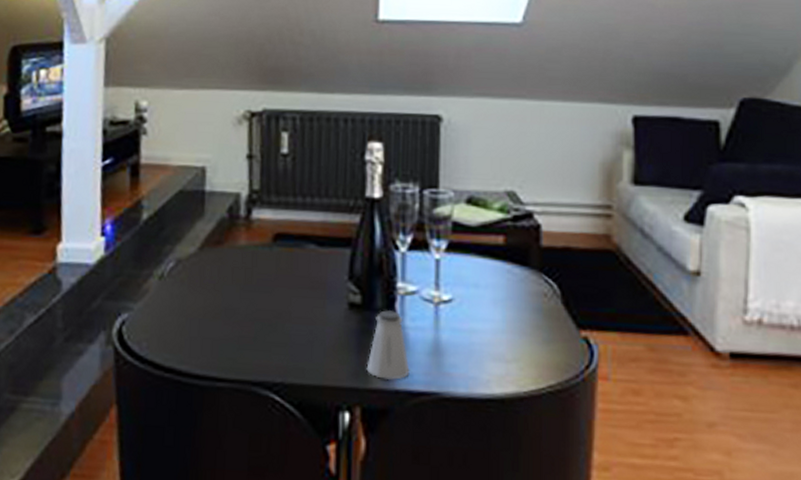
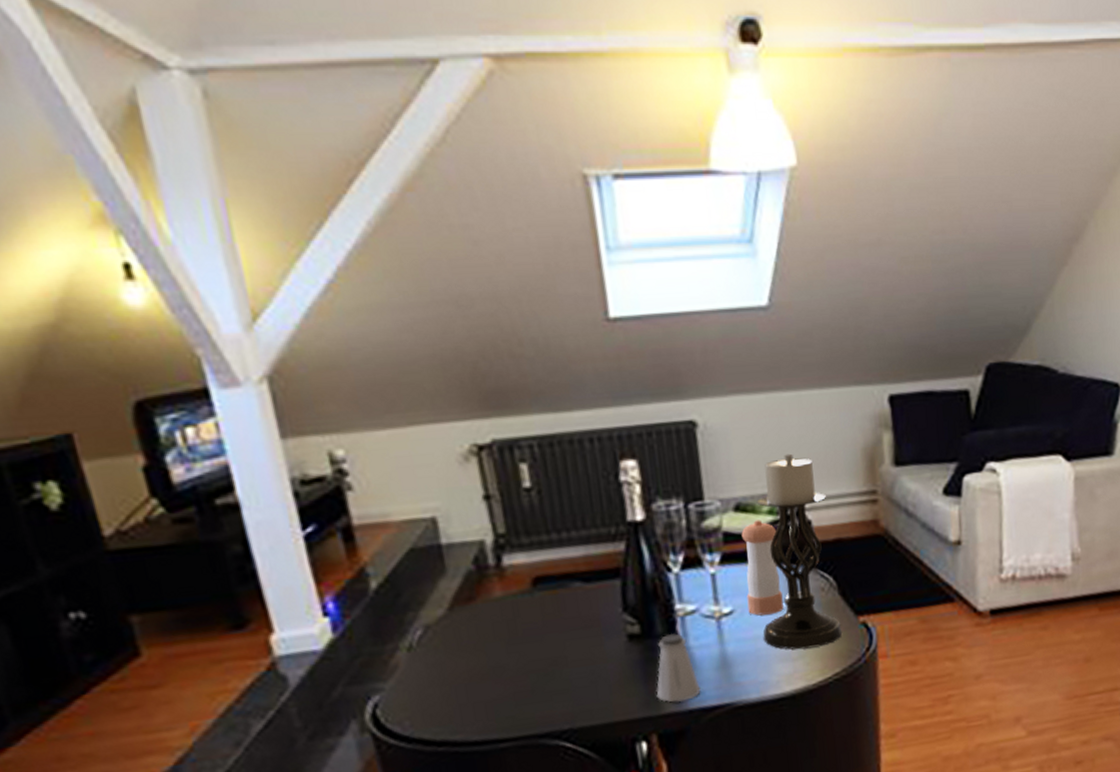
pepper shaker: none [467,215,504,310] -> present [741,520,784,616]
candle holder: none [479,157,561,354] -> present [757,453,842,650]

